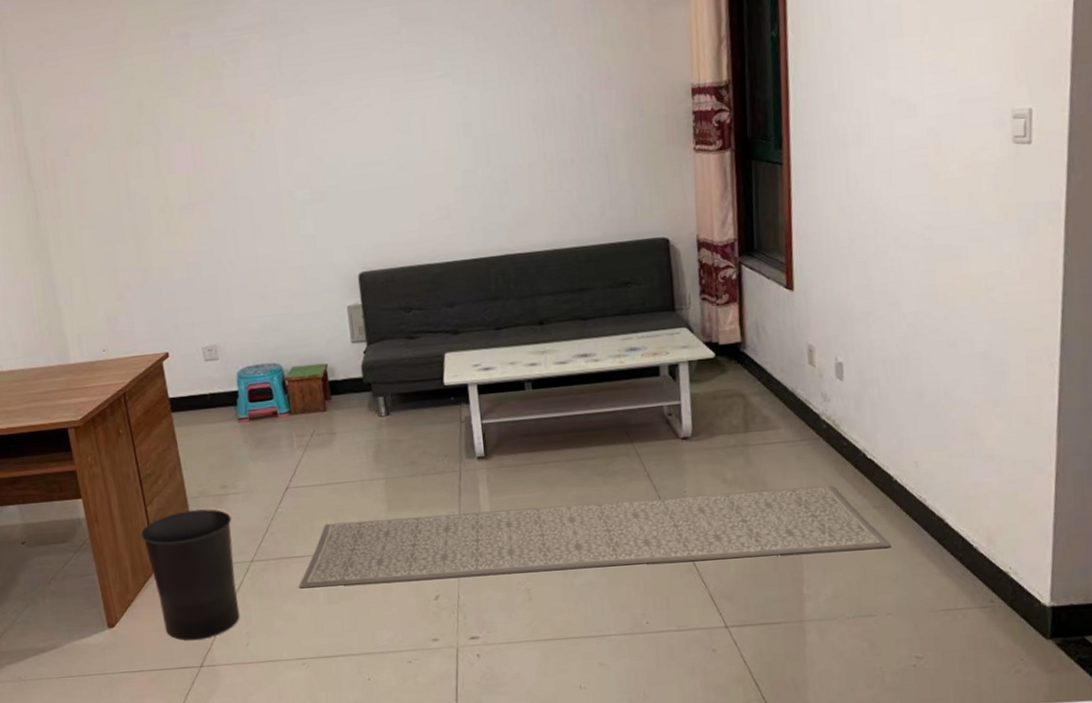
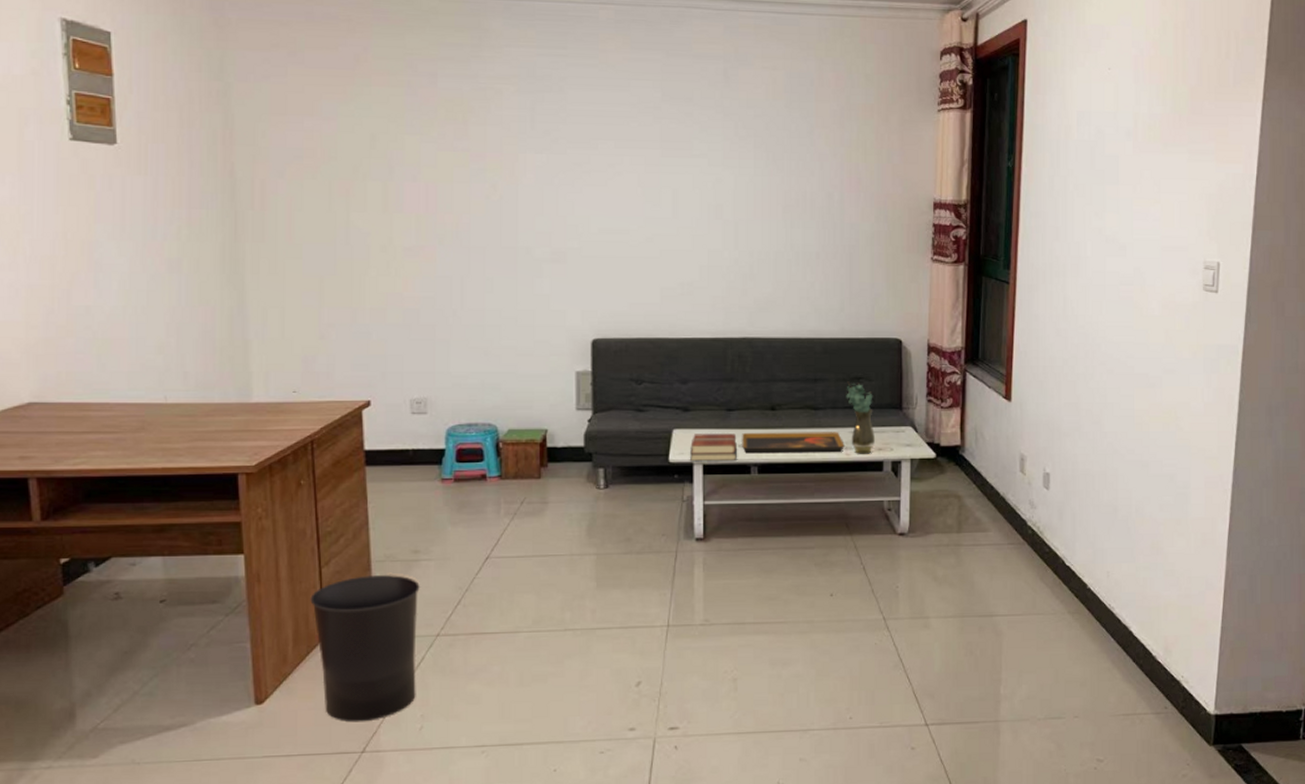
rug: present [299,485,891,589] -> none [488,589,1082,668]
books: none [463,351,510,383] -> present [690,433,738,462]
decorative tray: none [512,340,618,370] -> present [742,432,845,454]
vase: none [614,288,650,361] -> present [846,381,876,454]

